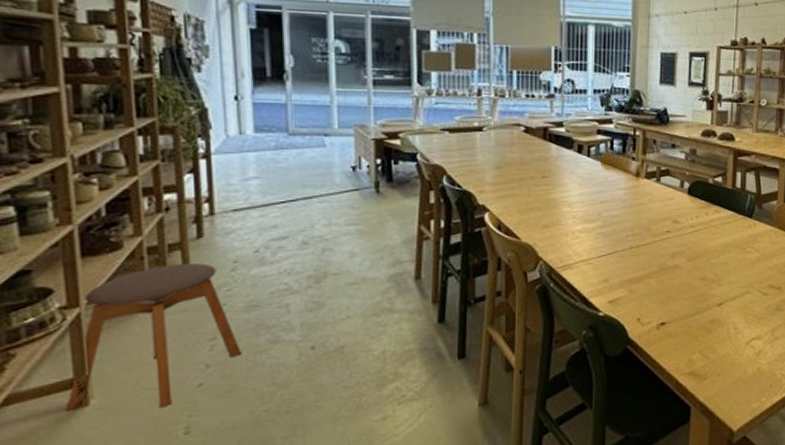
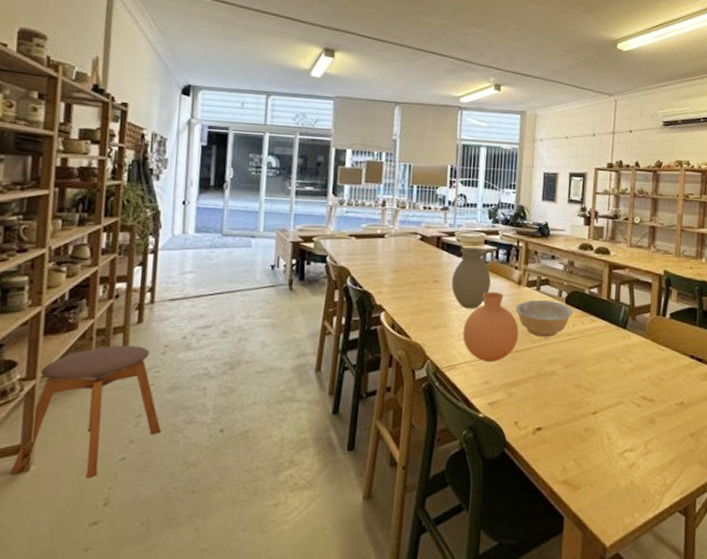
vase: none [563,137,606,204] -> present [452,246,491,308]
clay pot: none [577,186,639,259] -> present [462,292,519,362]
ceramic bowl: none [634,191,697,231] -> present [515,299,574,337]

